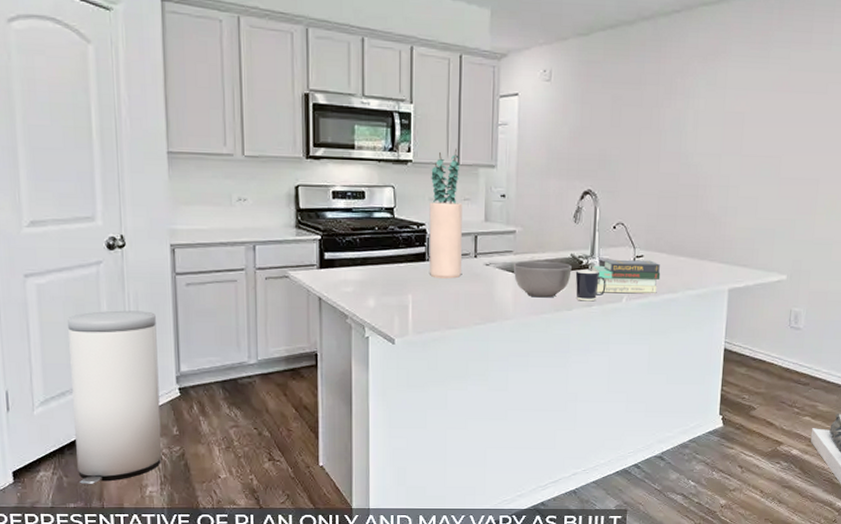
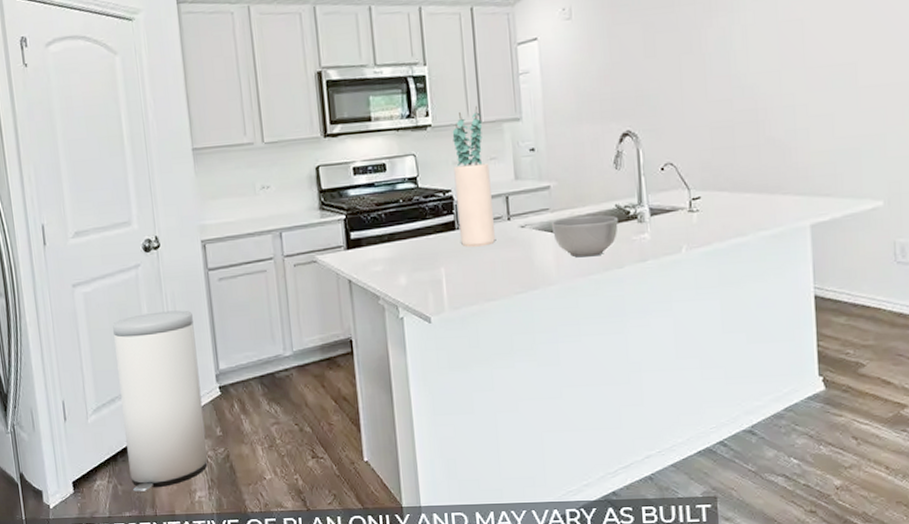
mug: present [575,269,606,302] -> none [622,219,661,257]
books: present [592,259,661,294] -> none [641,201,724,245]

